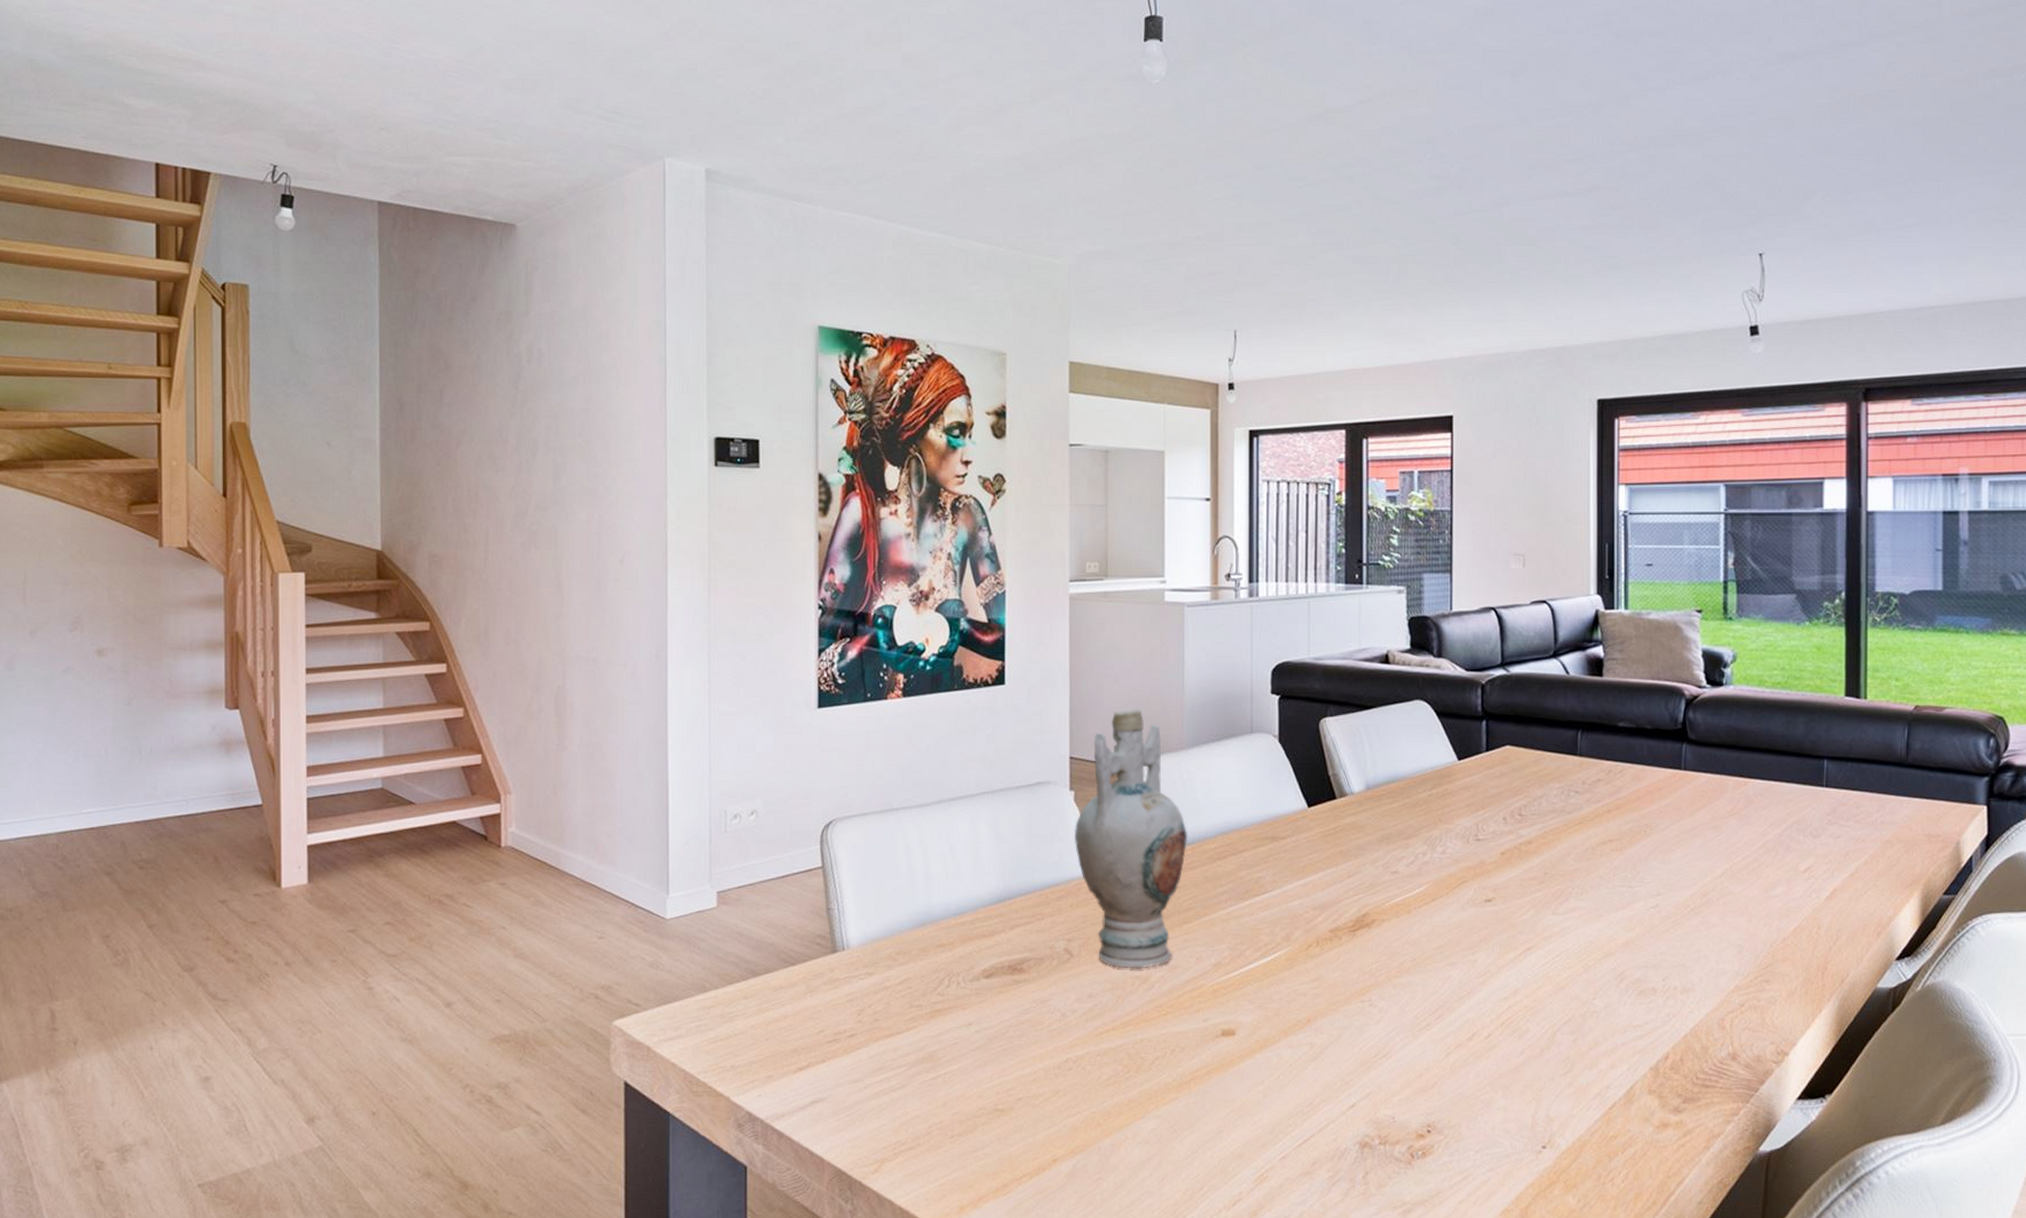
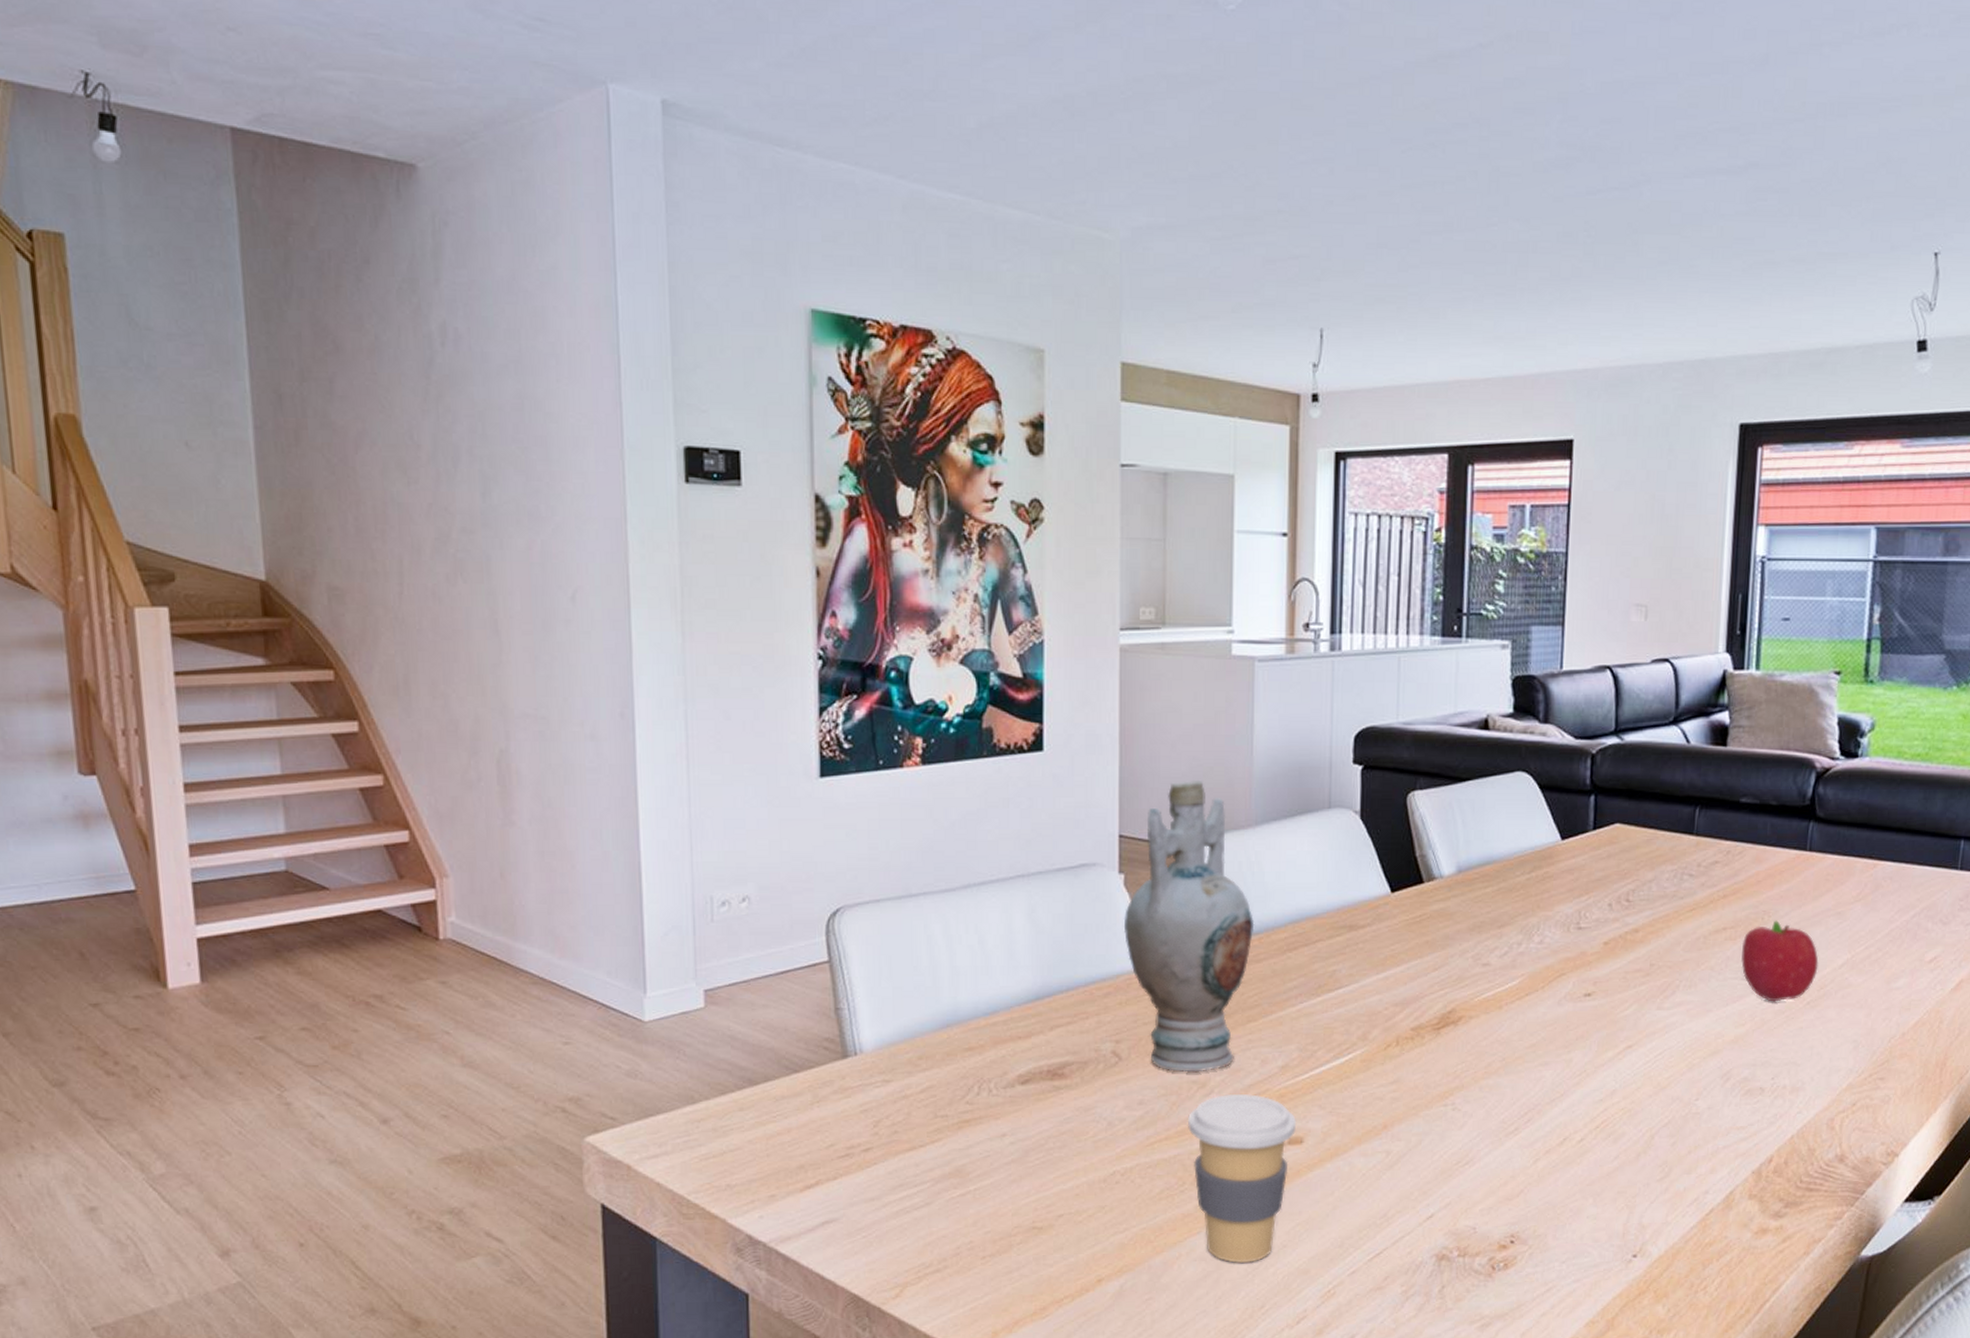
coffee cup: none [1131,989,1228,1146] -> present [1187,1094,1296,1263]
fruit: none [1628,833,1700,908] -> present [1741,920,1819,1002]

